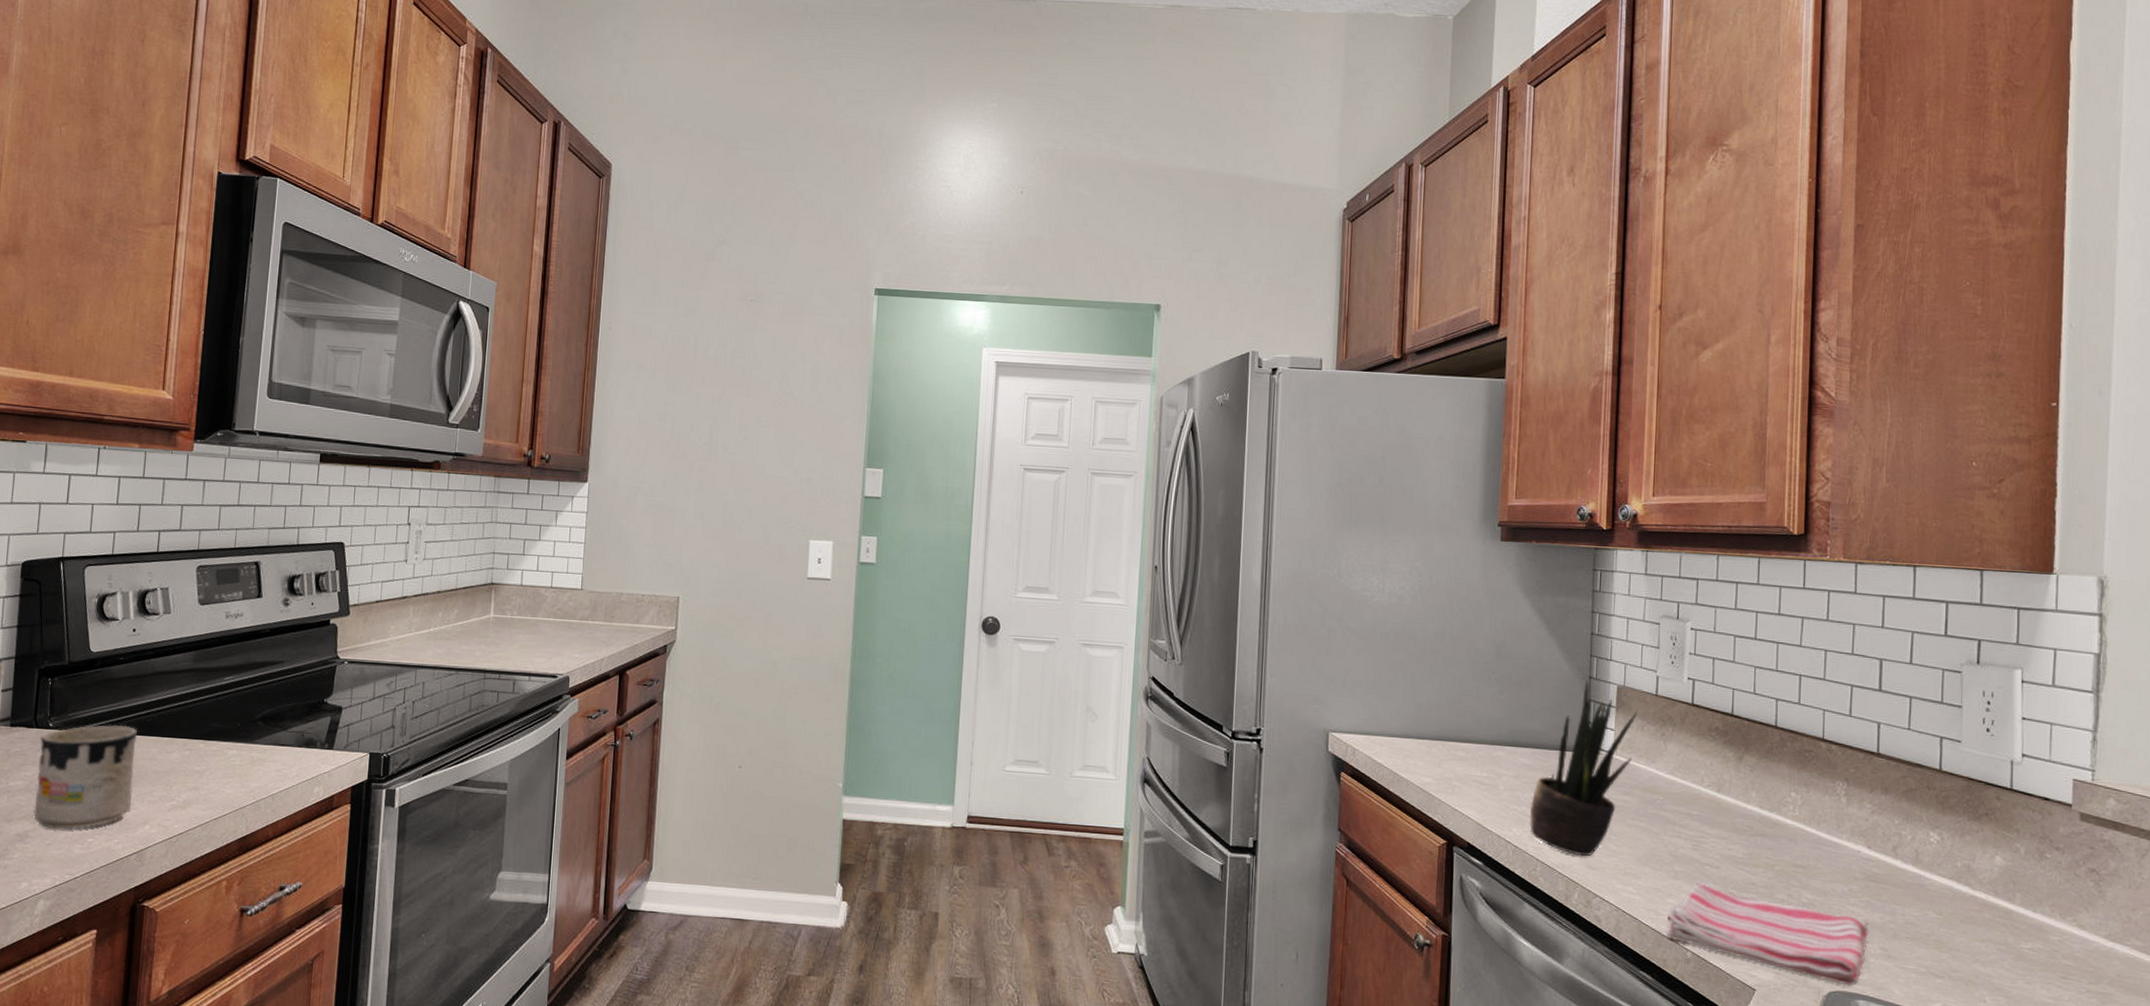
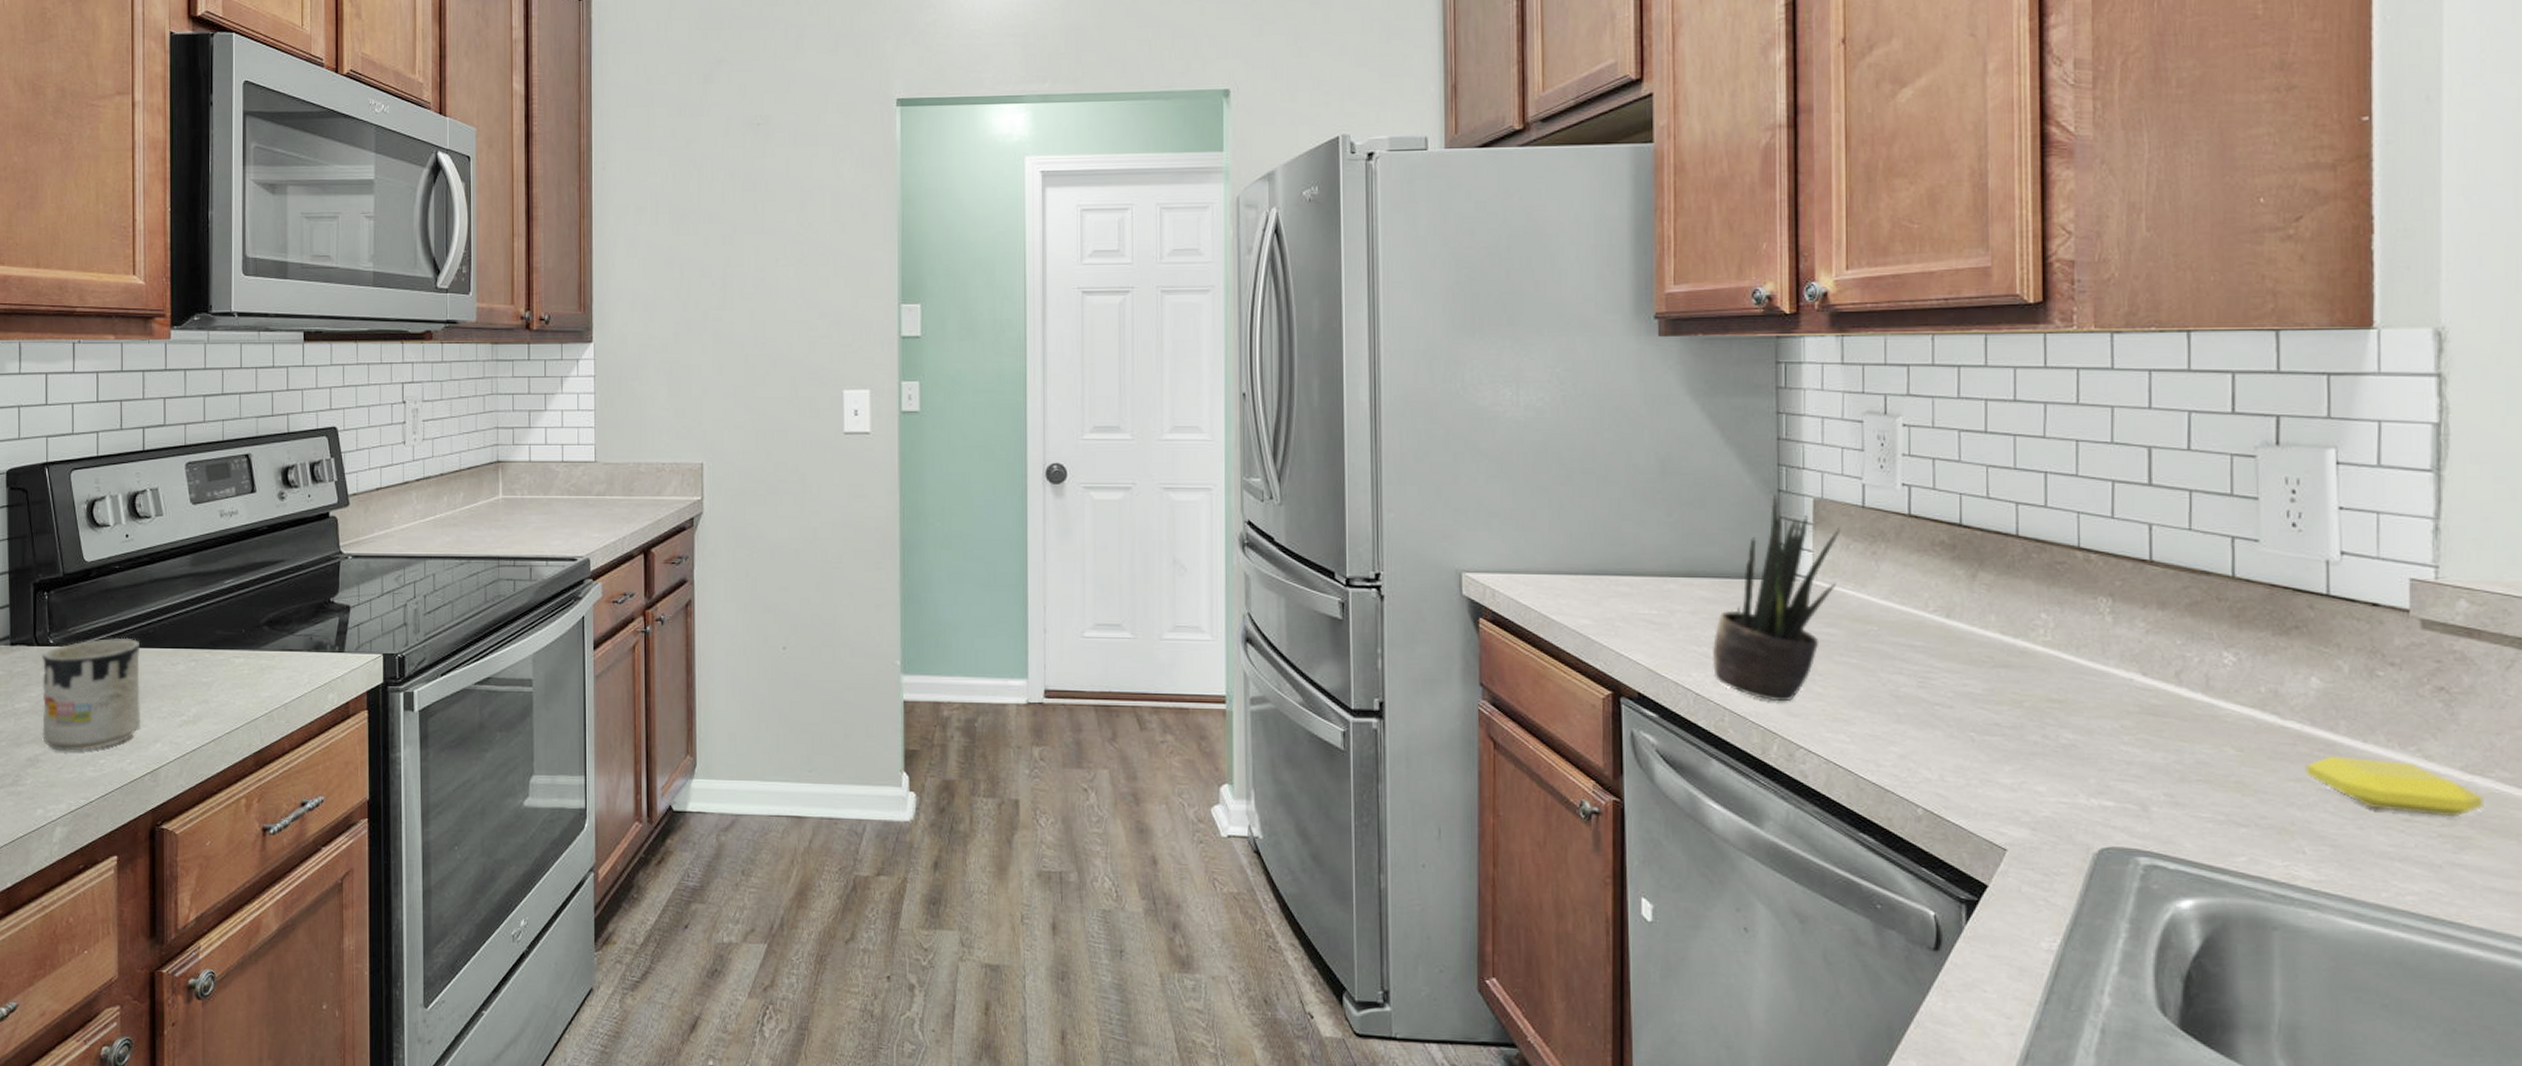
dish towel: present [1667,883,1870,986] -> none [1891,727,2150,841]
soap bar: none [1989,922,2121,977] -> present [2305,756,2484,818]

